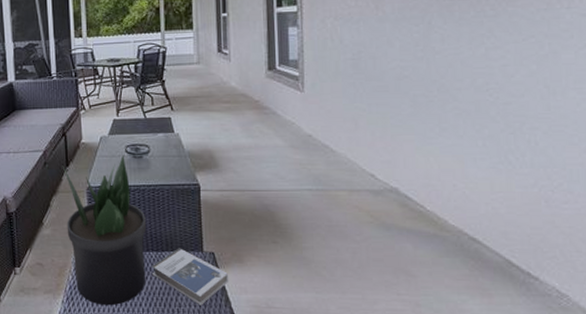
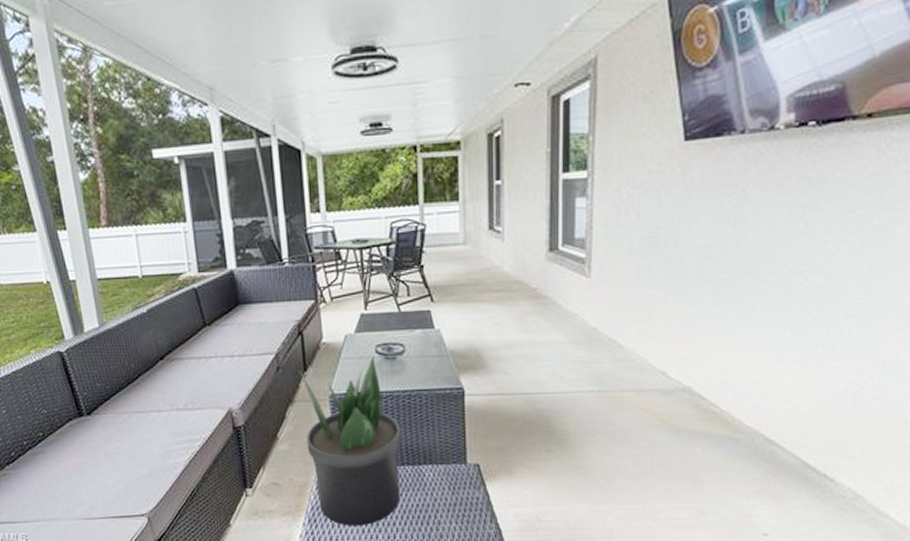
hardback book: present [151,248,229,306] -> none [406,460,496,522]

